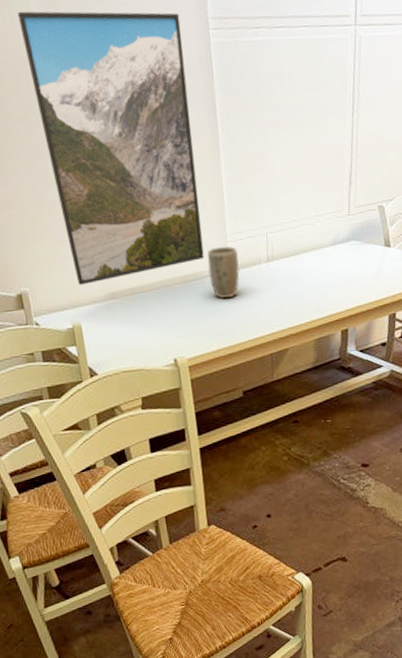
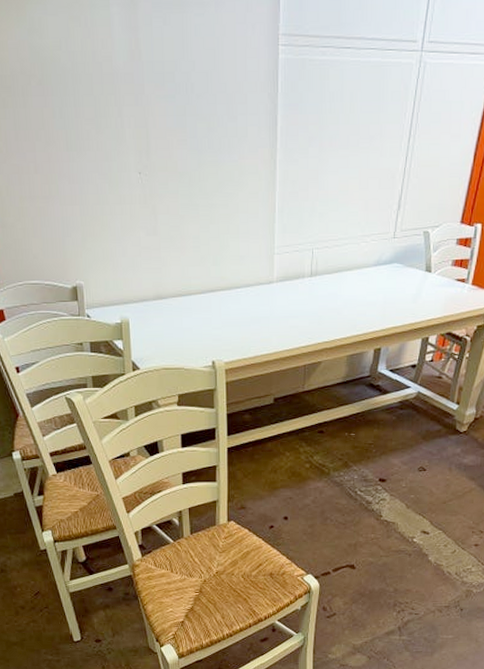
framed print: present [18,11,204,285] -> none [99,15,252,283]
plant pot: present [207,246,240,299] -> none [253,257,283,309]

